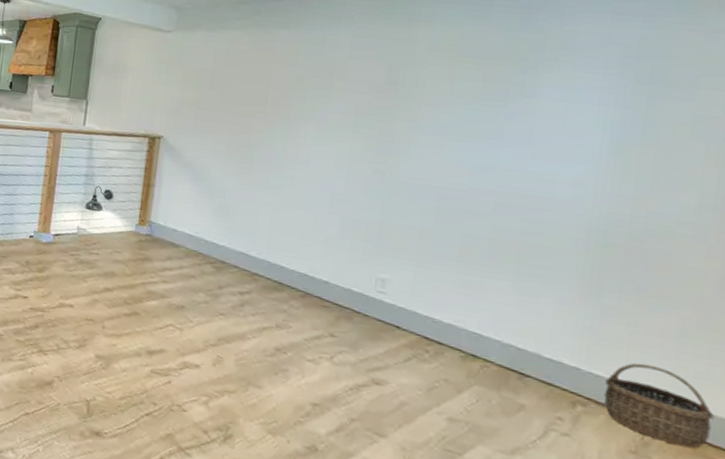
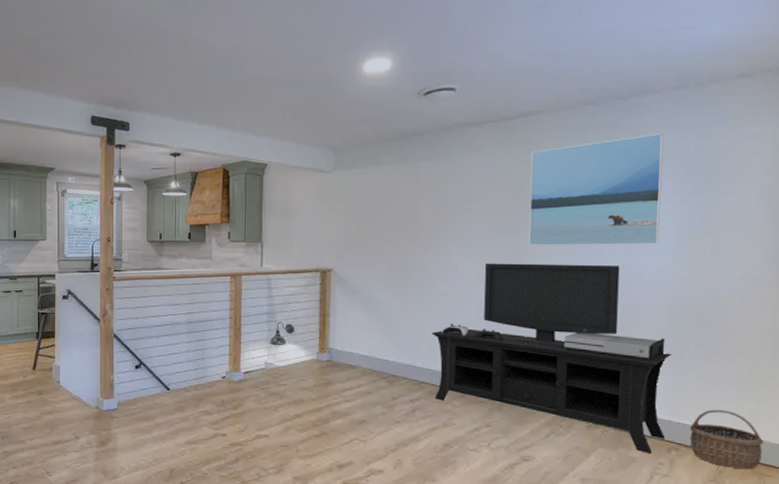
media console: none [269,149,586,404] -> present [431,263,671,453]
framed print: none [403,18,597,152] -> present [529,133,664,246]

